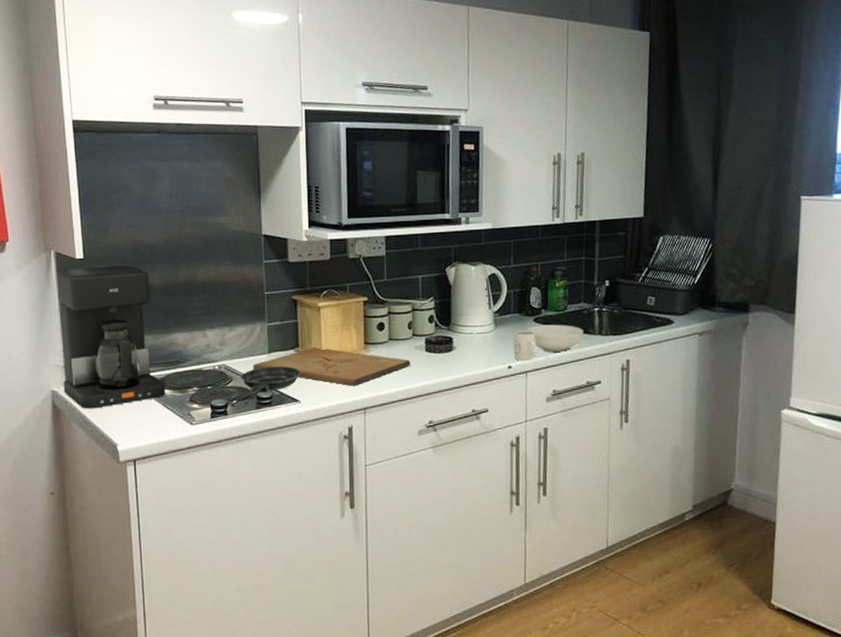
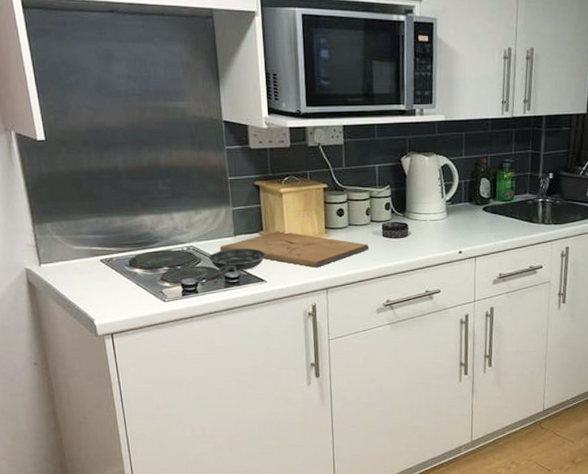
coffee maker: present [57,265,166,409] -> none [19,148,138,287]
mug: present [513,330,537,361] -> none [463,218,485,247]
bowl: present [526,324,584,353] -> none [475,213,528,240]

